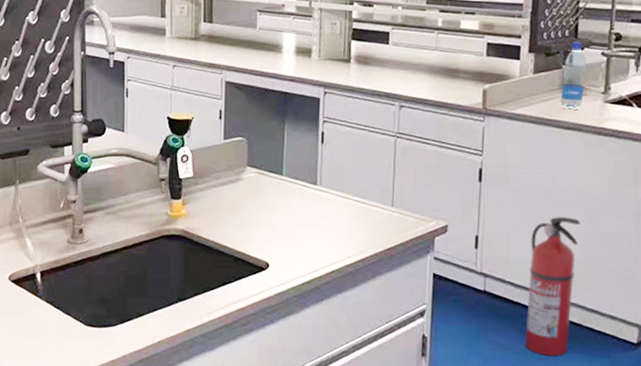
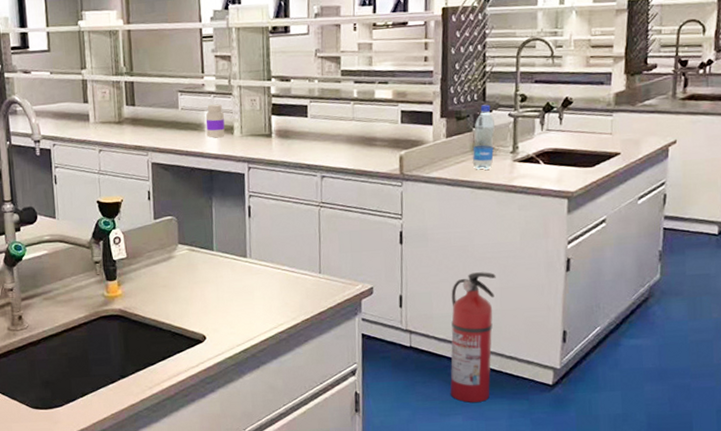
jar: none [283,25,303,60] -> present [205,104,225,138]

